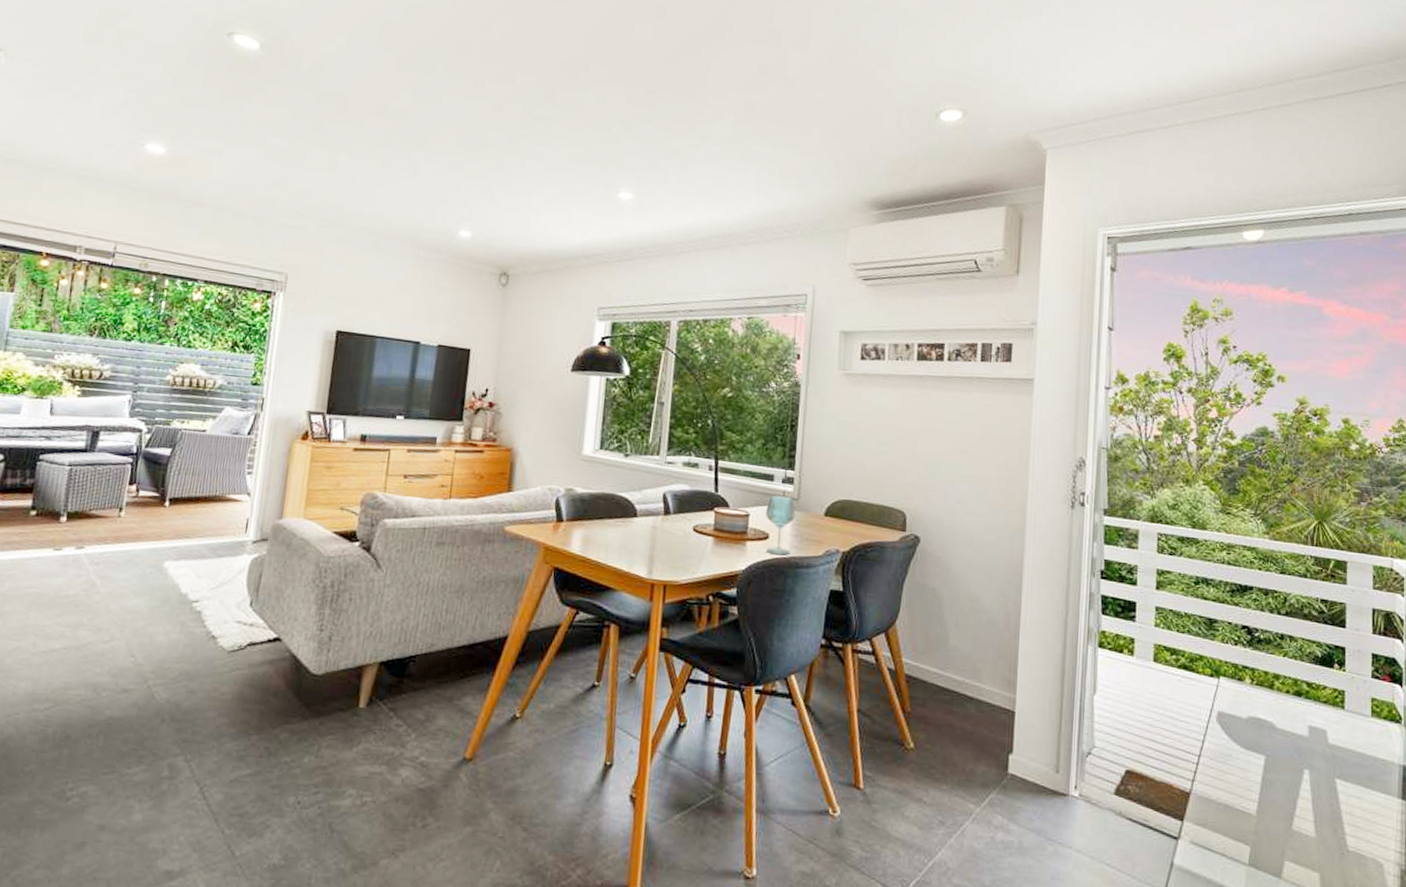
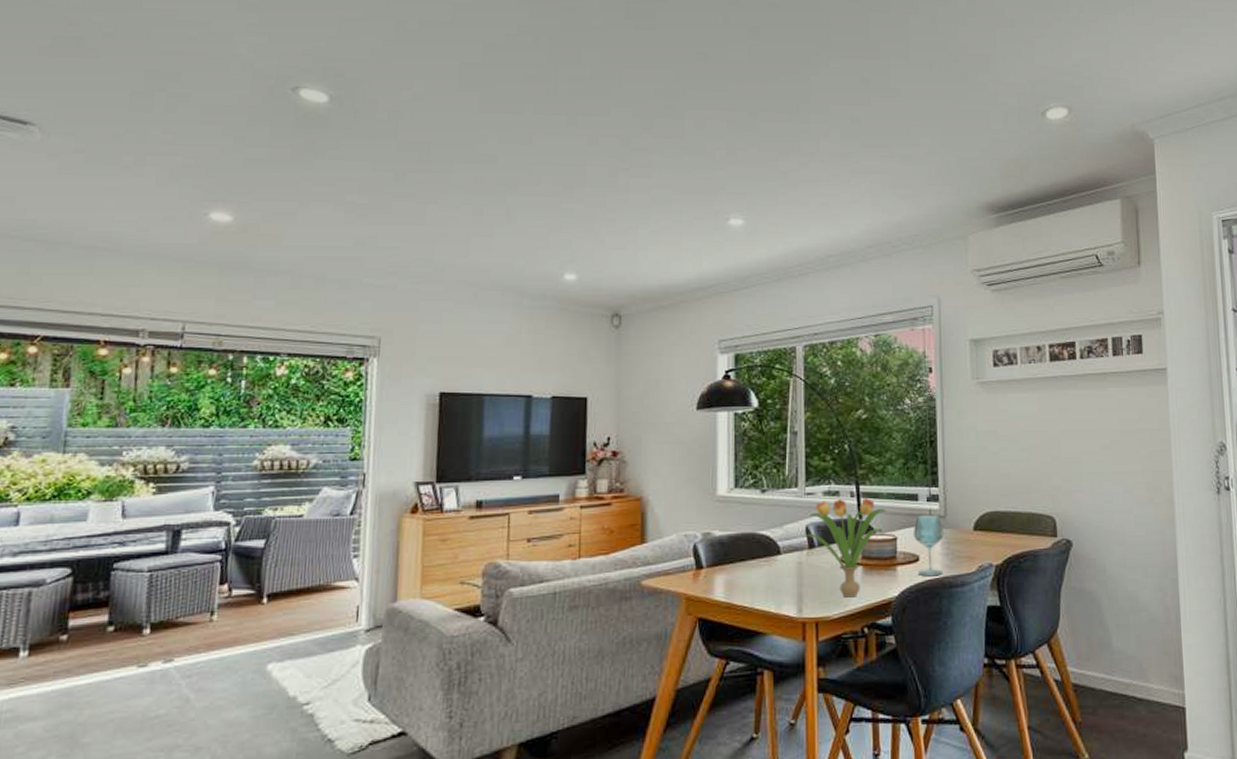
flower arrangement: none [659,471,742,566] -> present [802,498,887,598]

